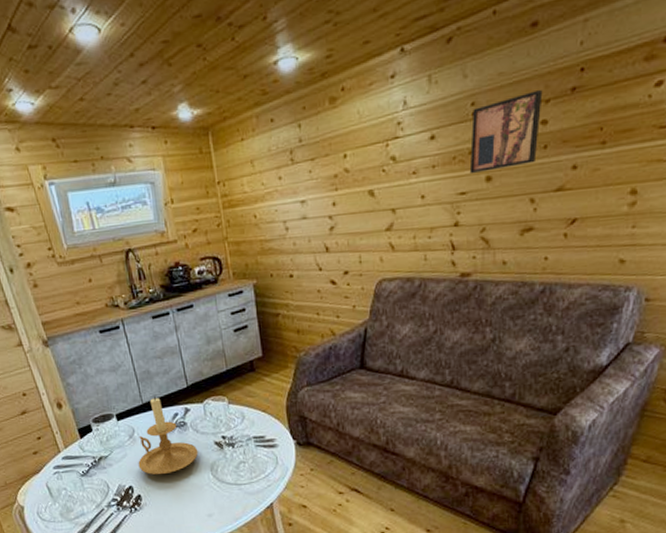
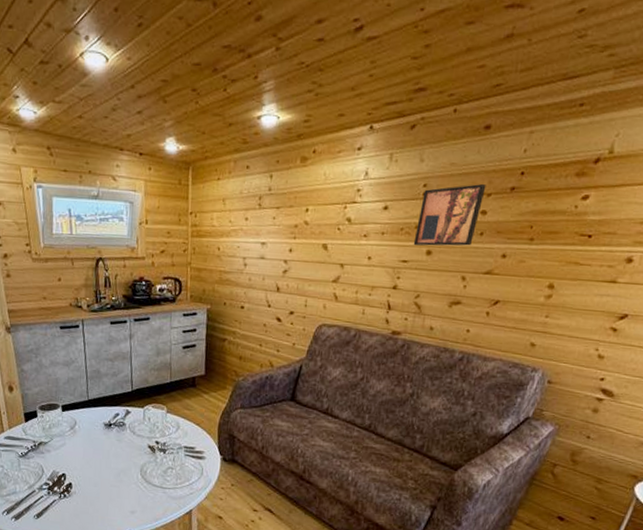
candle holder: present [138,396,199,475] -> none [74,394,132,468]

